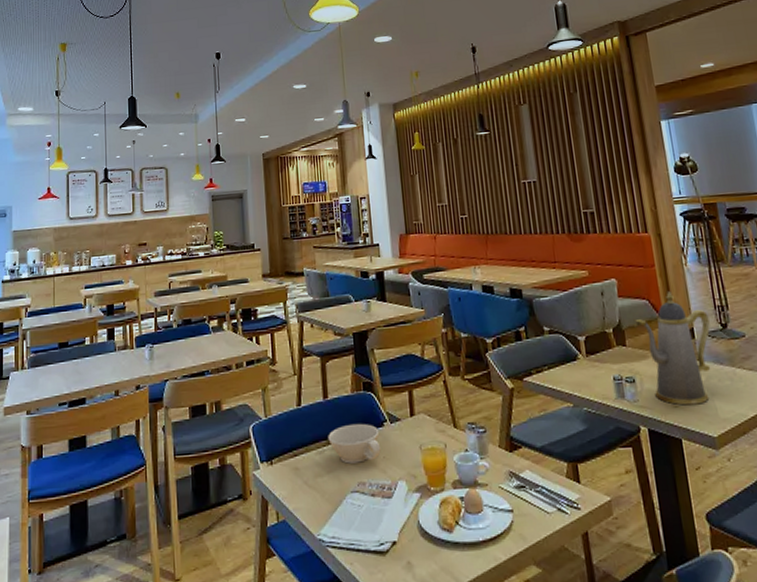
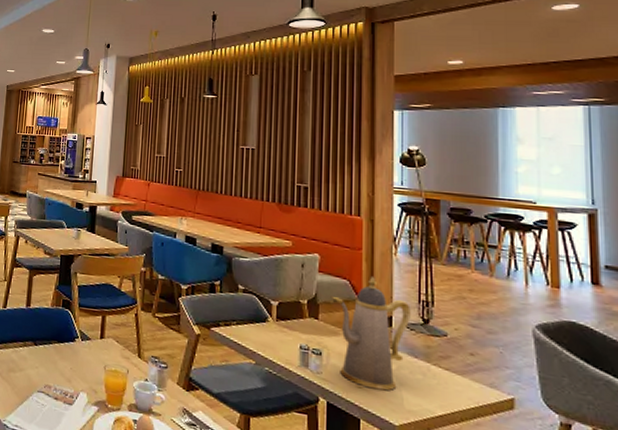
cup: present [328,423,381,464] -> none [25,333,71,369]

